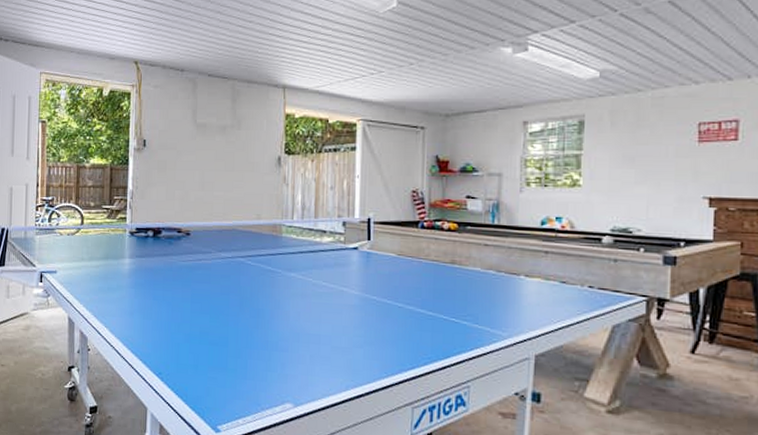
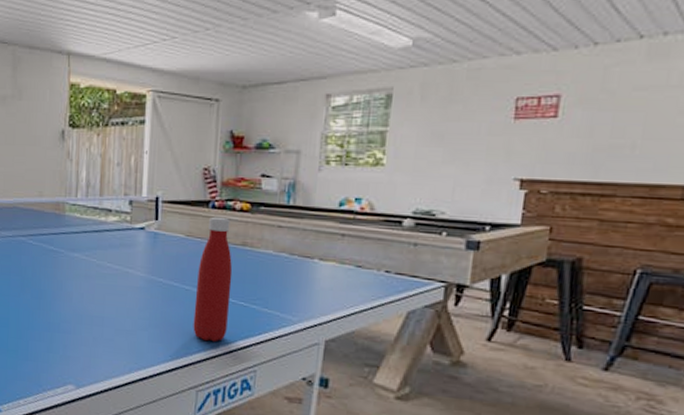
bottle: none [407,236,443,357] -> present [193,216,233,341]

